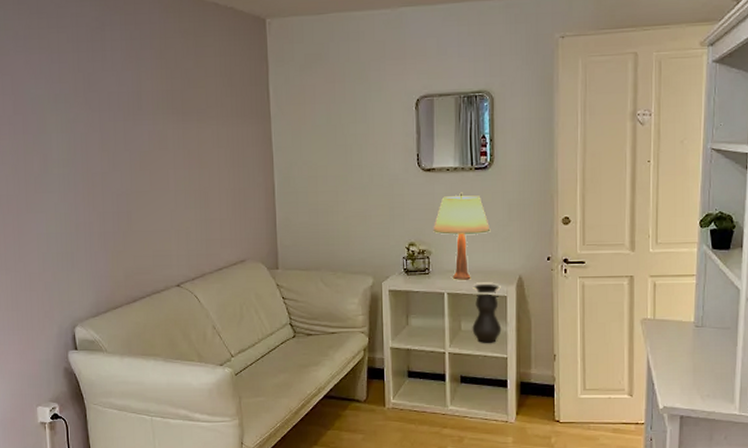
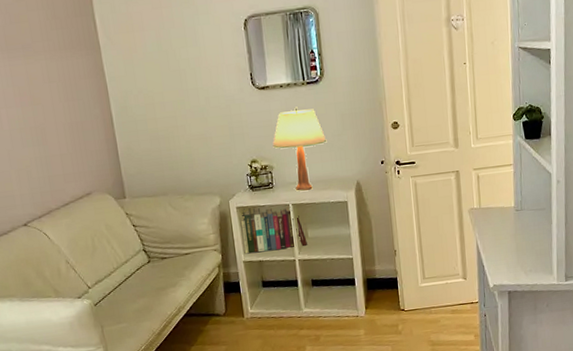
books: none [391,293,460,340] -> present [240,205,307,254]
vase: present [472,283,502,343] -> none [316,191,346,247]

